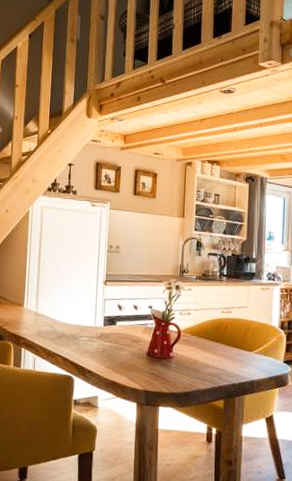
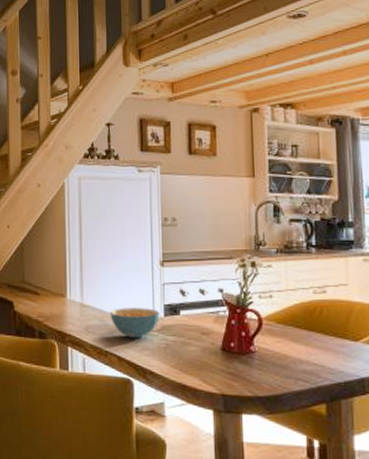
cereal bowl: none [59,317,100,344] -> present [110,308,160,339]

